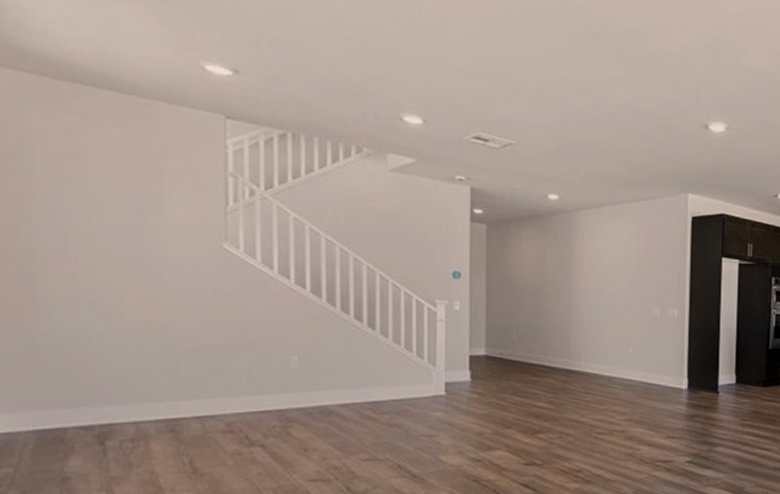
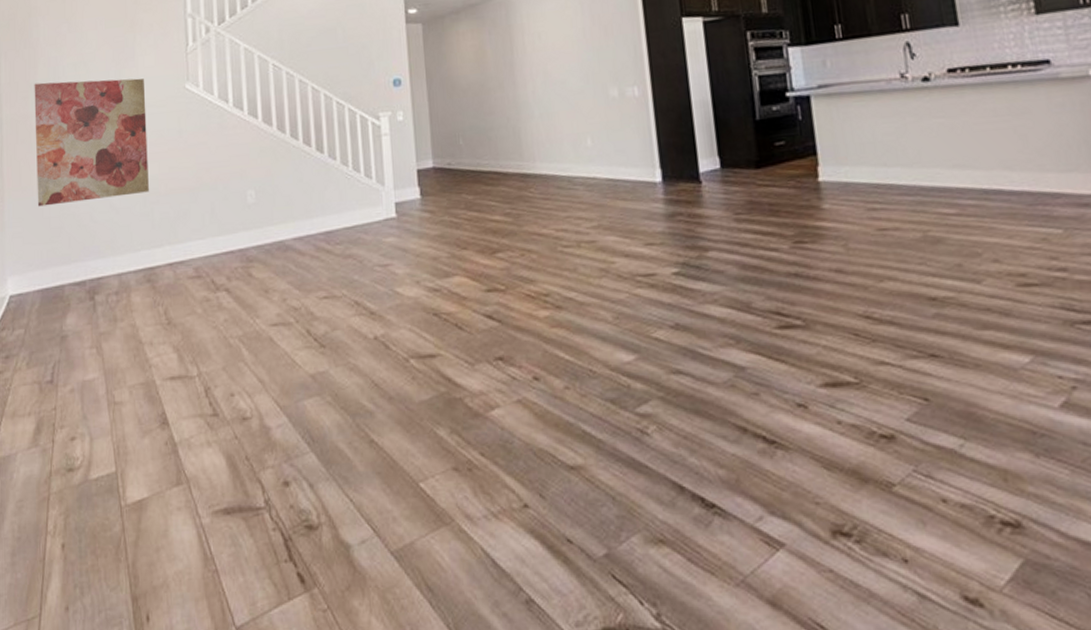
wall art: none [27,215,175,347] -> present [34,78,149,207]

